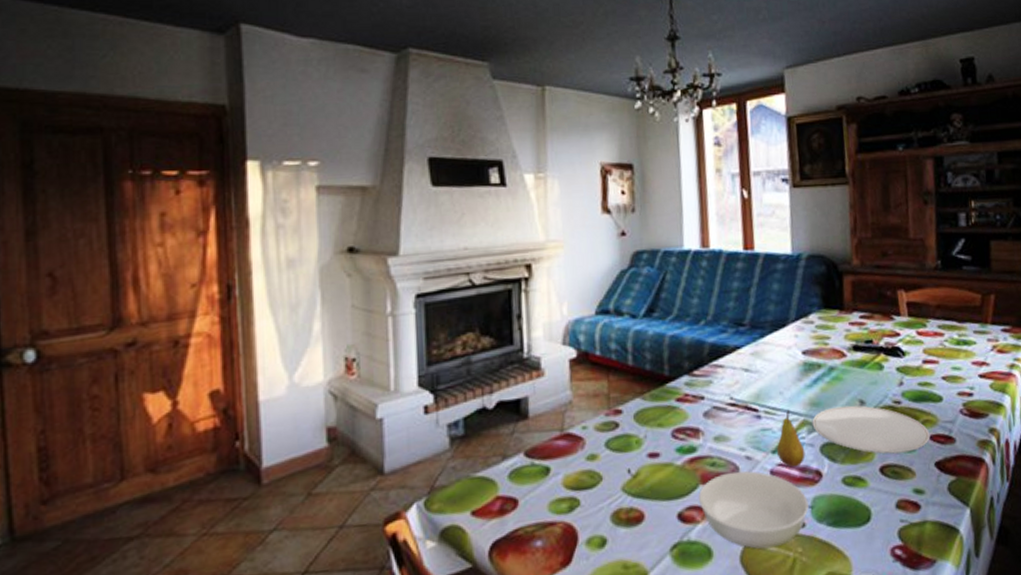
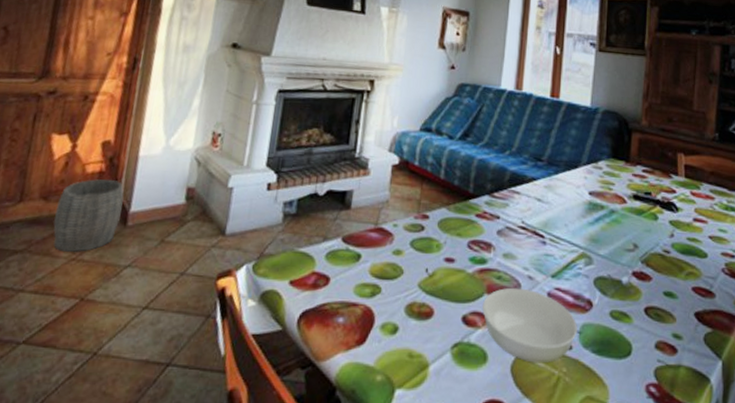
woven basket: none [170,435,251,528] -> present [53,179,124,253]
fruit: present [777,409,805,467] -> none [556,240,580,294]
plate: present [812,405,931,454] -> none [589,246,693,299]

